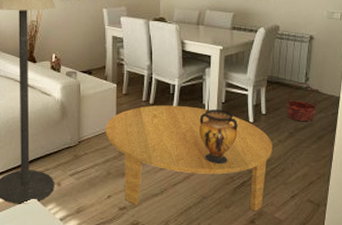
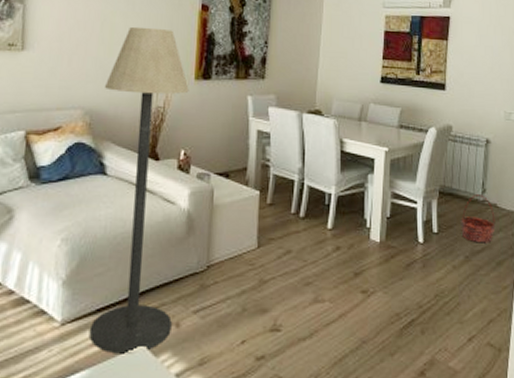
coffee table: present [105,105,273,212] -> none [242,219,446,360]
vase: present [198,110,238,164] -> none [358,226,405,296]

